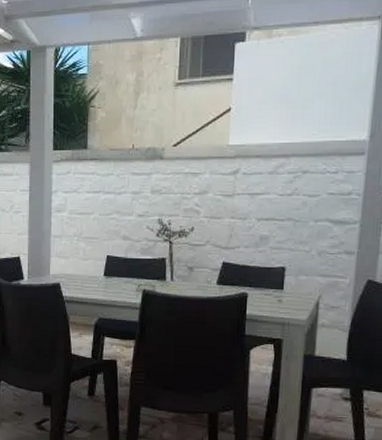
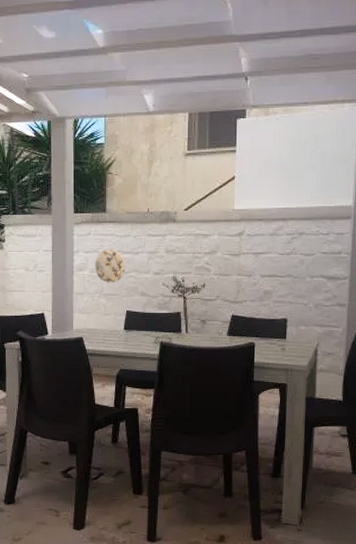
decorative plate: none [74,188,108,225] -> present [95,248,126,283]

